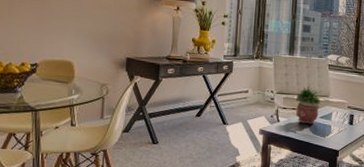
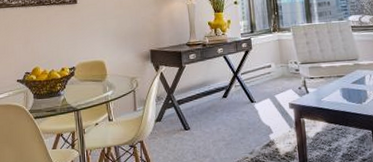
potted plant: present [294,86,323,125] -> none [320,51,352,92]

